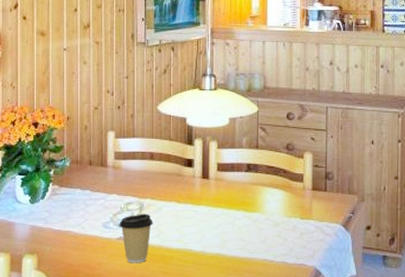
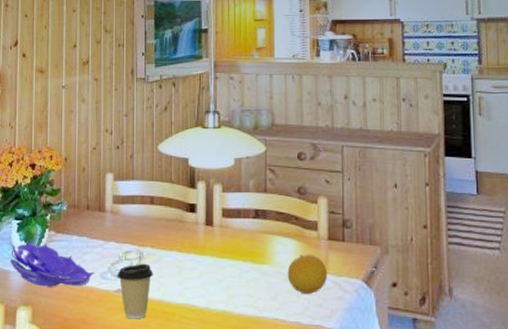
decorative bowl: none [14,193,98,237] -> present [9,239,95,287]
fruit: none [275,202,311,237] -> present [287,254,328,294]

